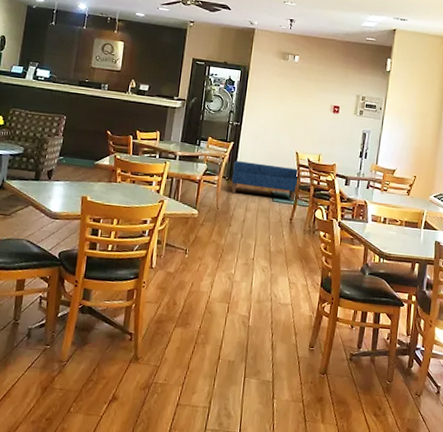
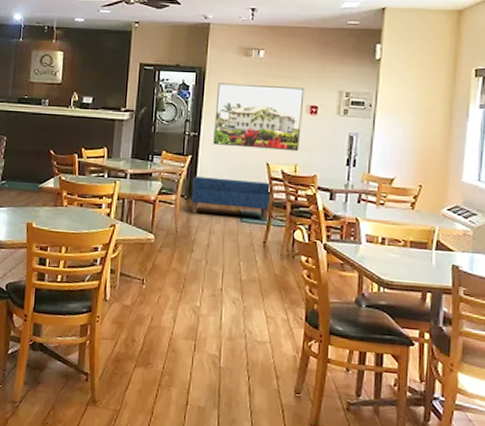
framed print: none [252,81,330,144] -> present [213,83,305,152]

